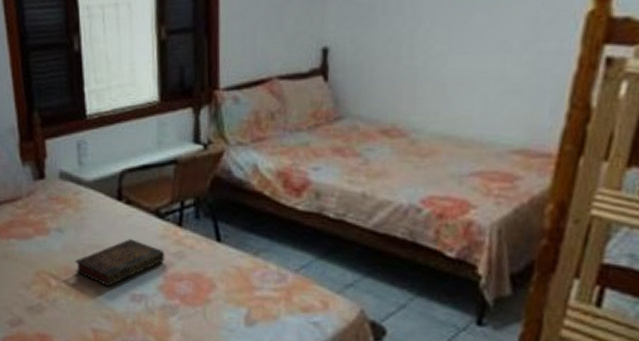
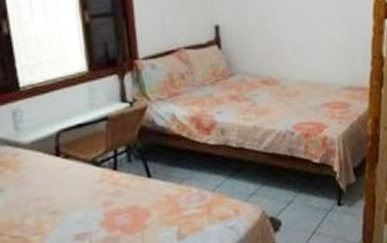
book: present [75,239,165,286] -> none [17,187,104,232]

